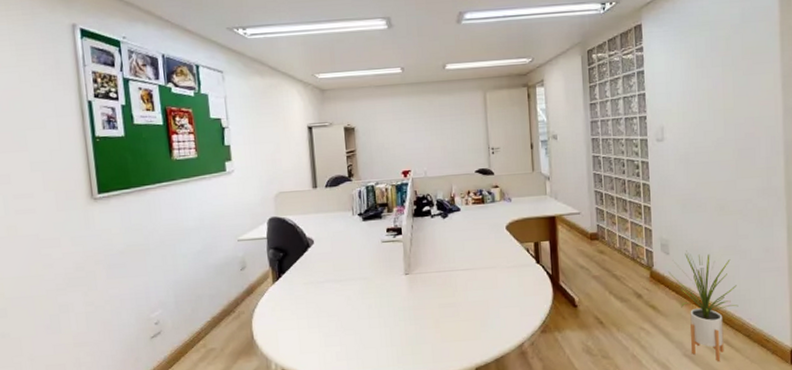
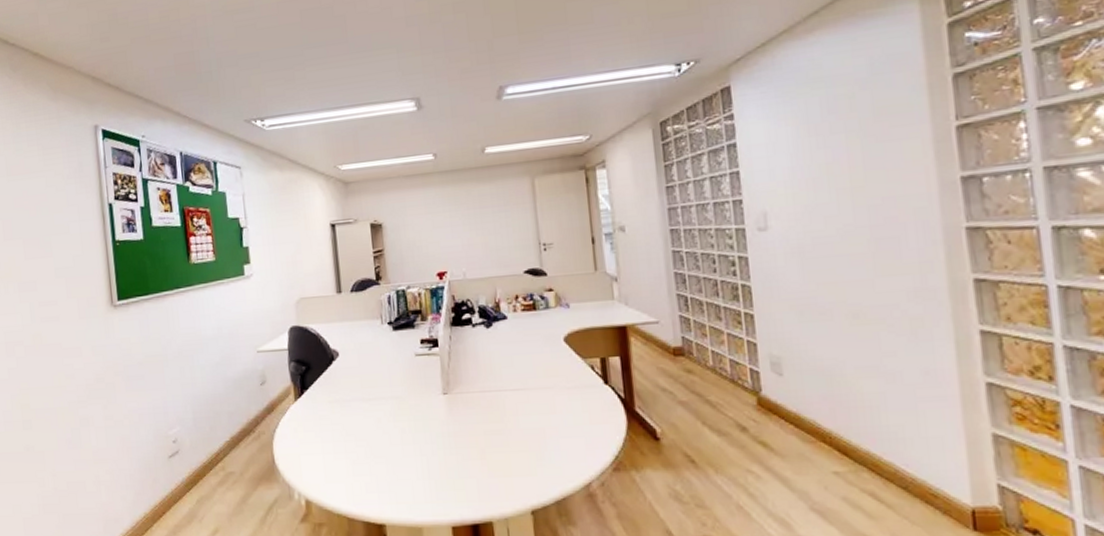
house plant: present [668,250,739,361] -> none [782,371,888,520]

